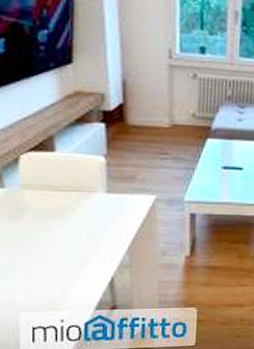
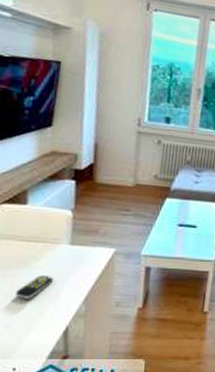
remote control: none [55,226,92,251] -> present [15,275,54,299]

